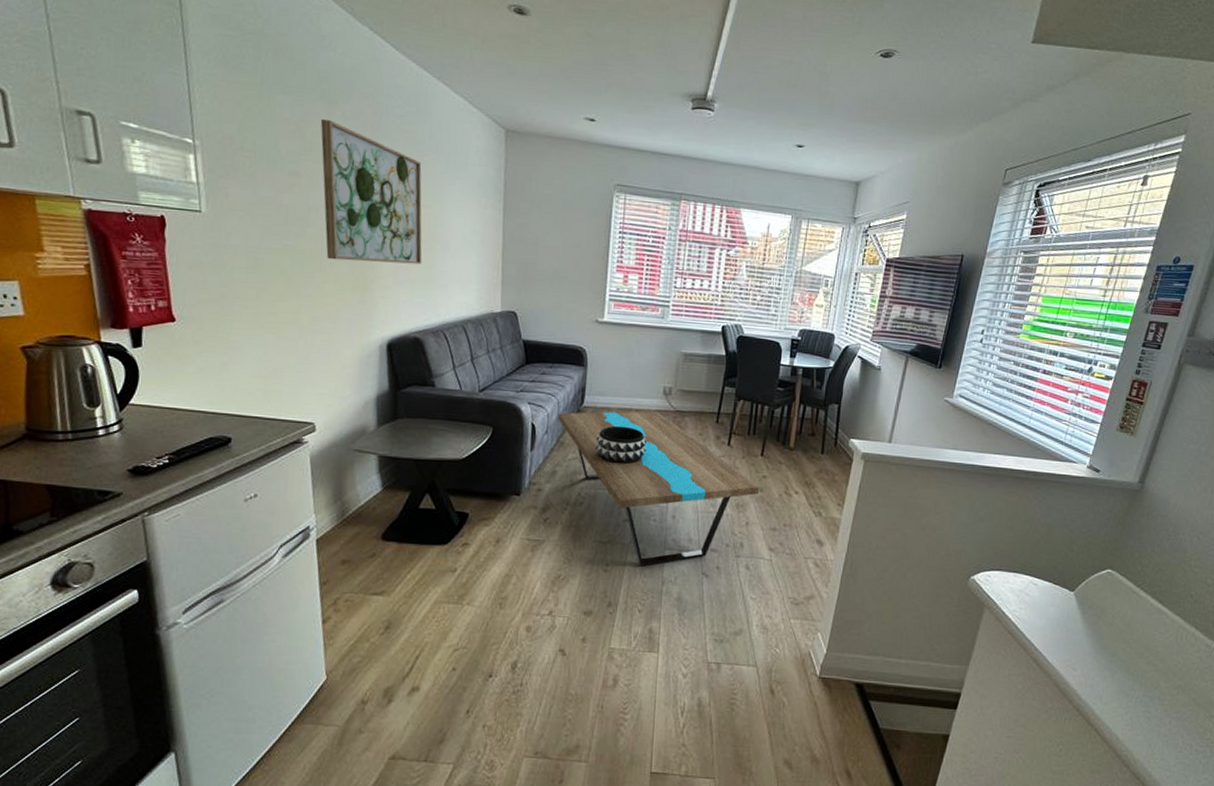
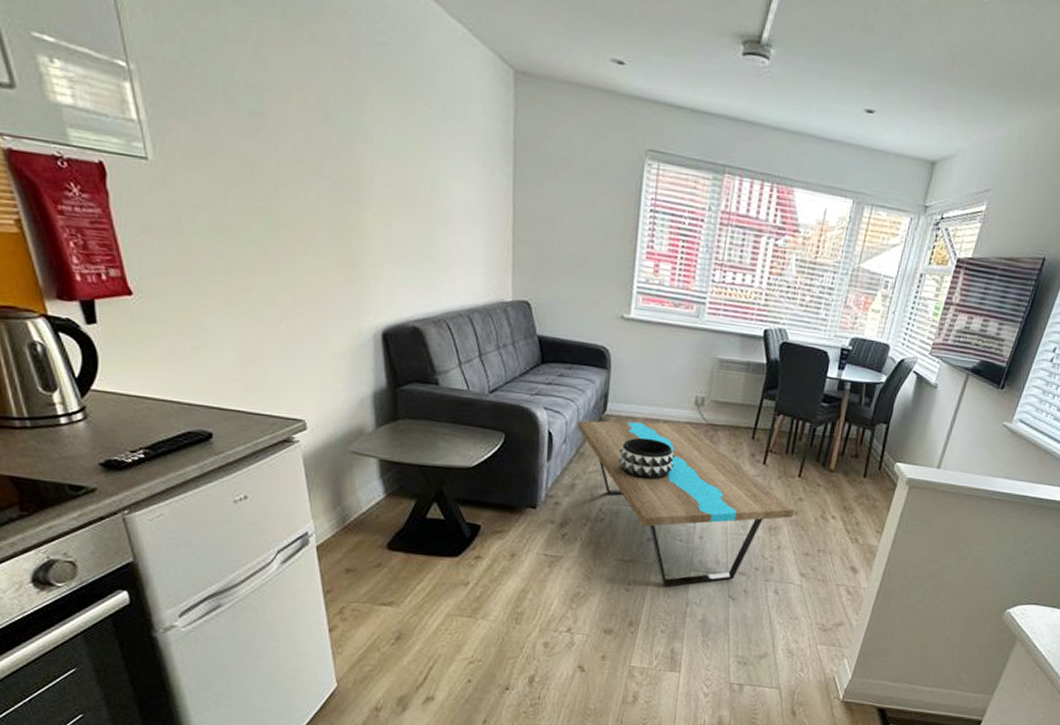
wall art: present [320,119,422,265] -> none [284,43,419,239]

